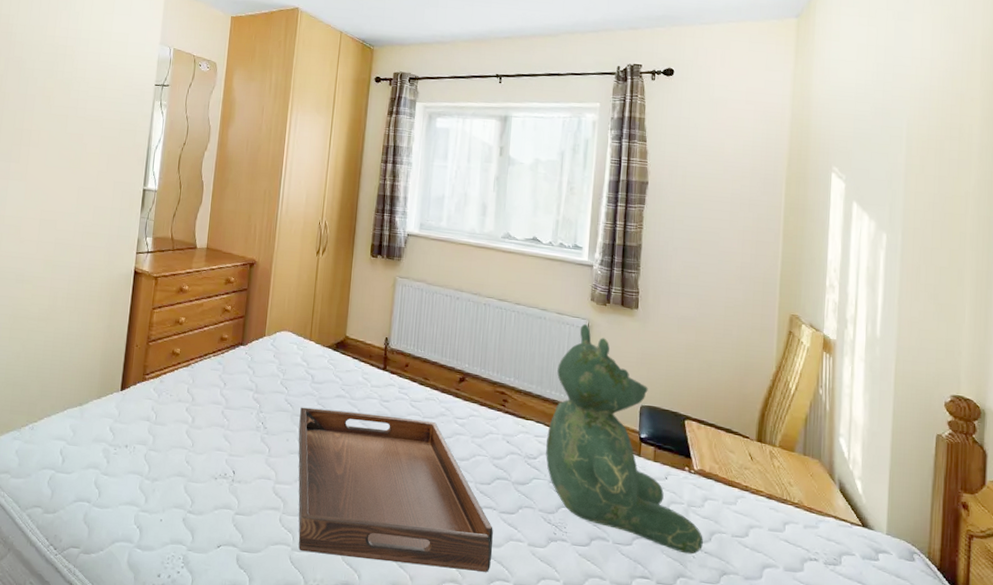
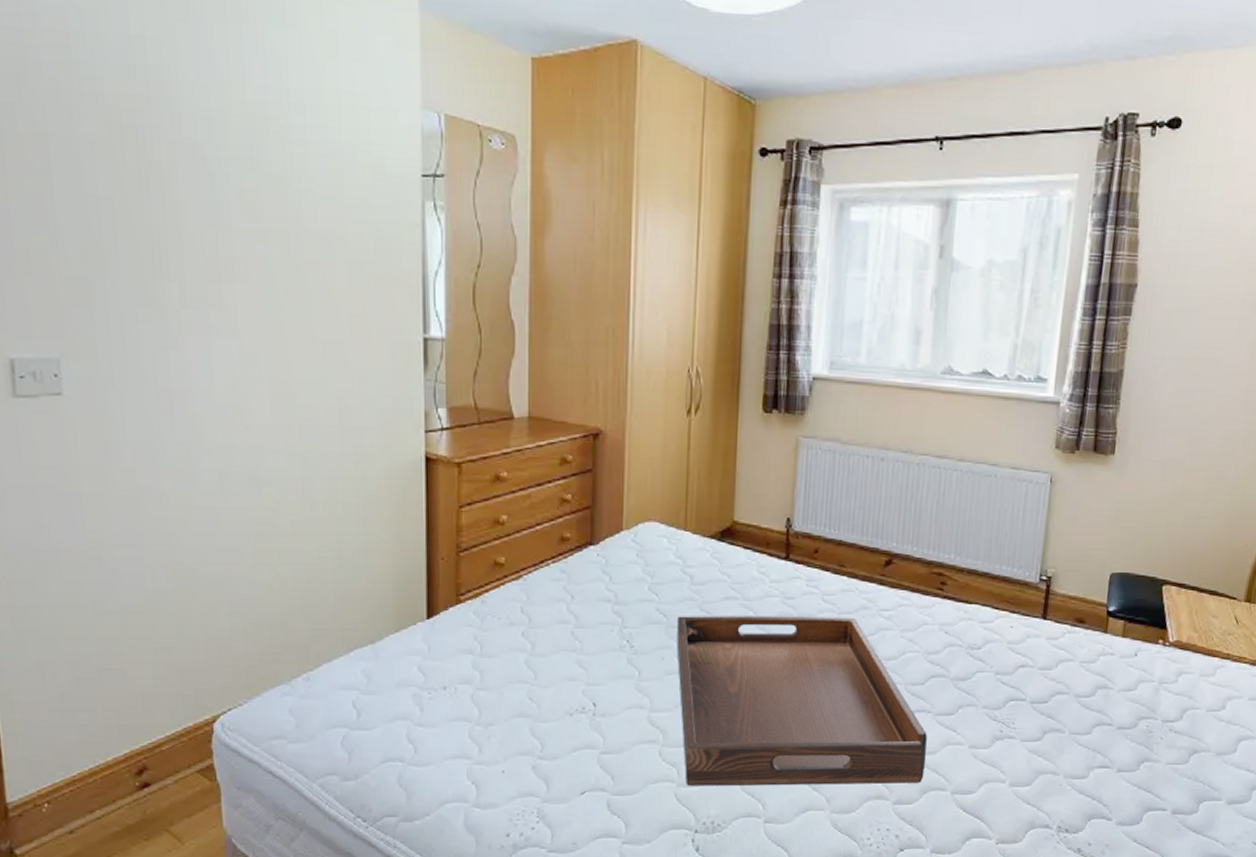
teddy bear: present [546,323,703,555] -> none [992,478,1174,736]

